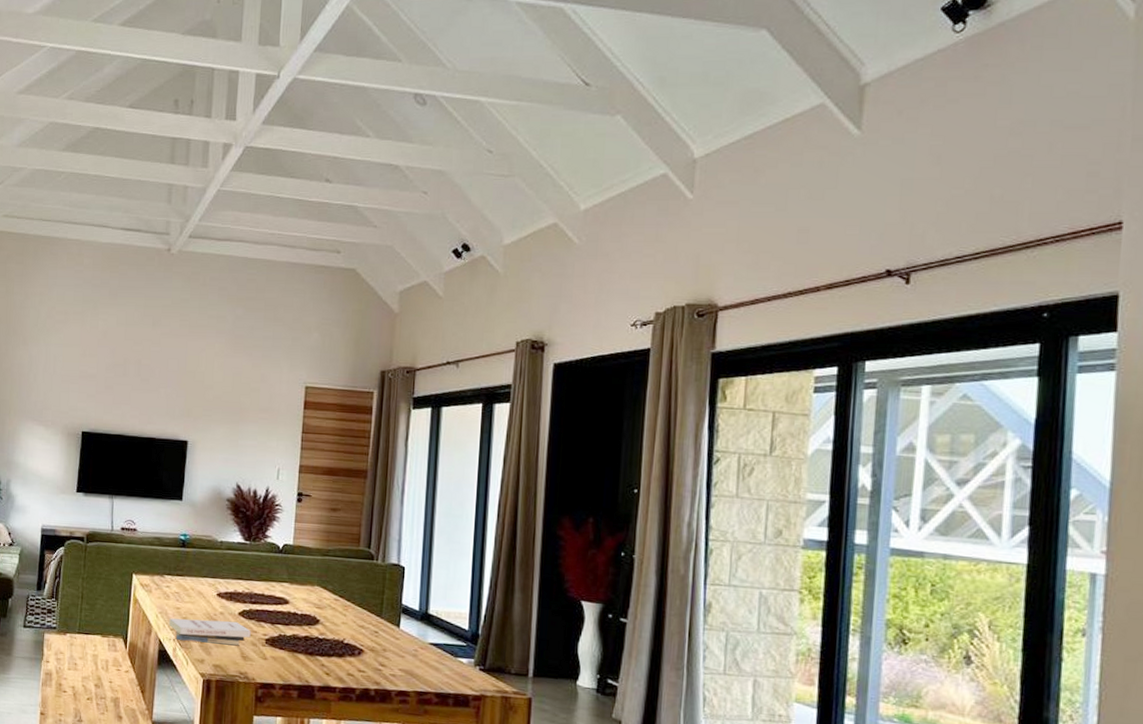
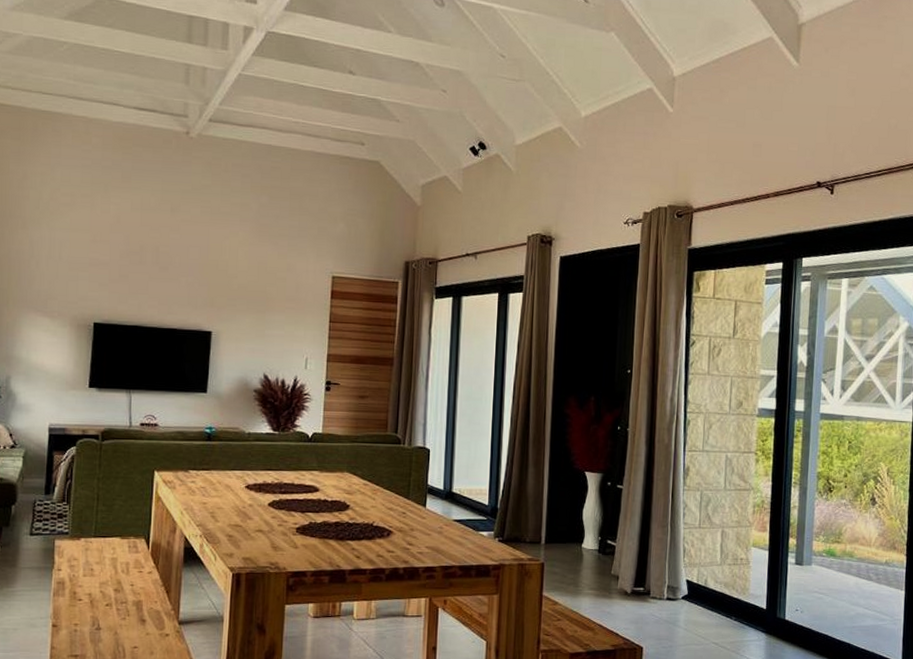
books: present [168,618,251,645] -> none [194,512,281,537]

